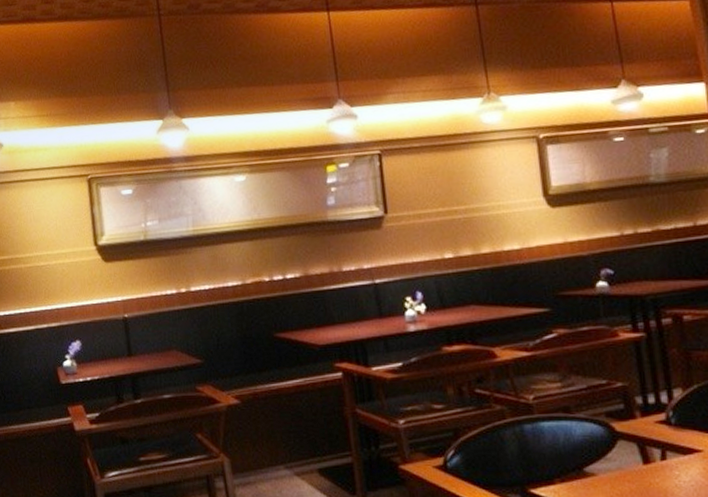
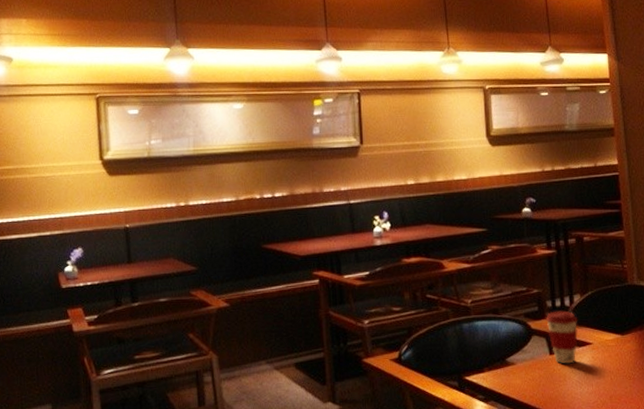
coffee cup: none [634,409,681,477] -> present [545,310,578,364]

